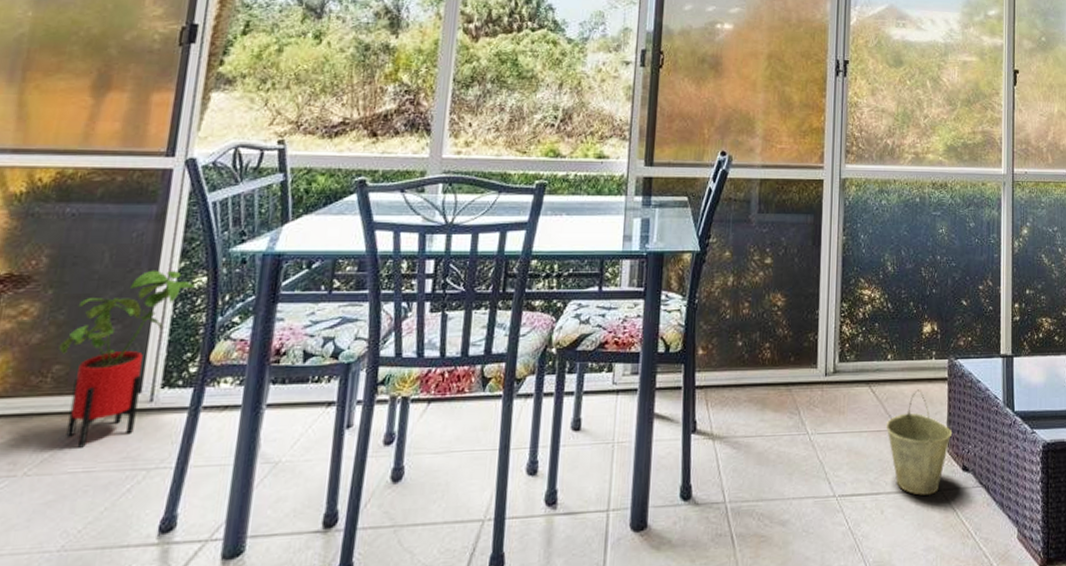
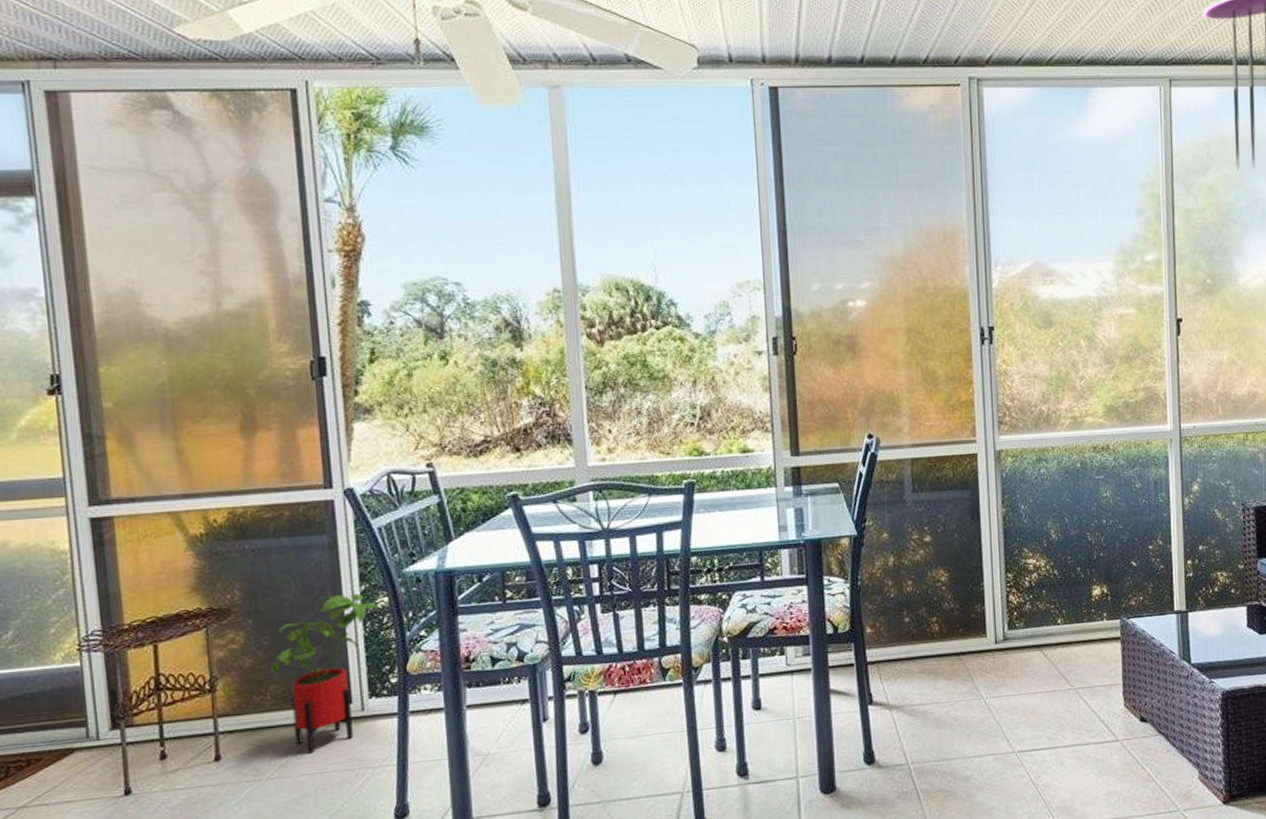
bucket: present [886,389,952,496] -> none [1060,650,1128,747]

